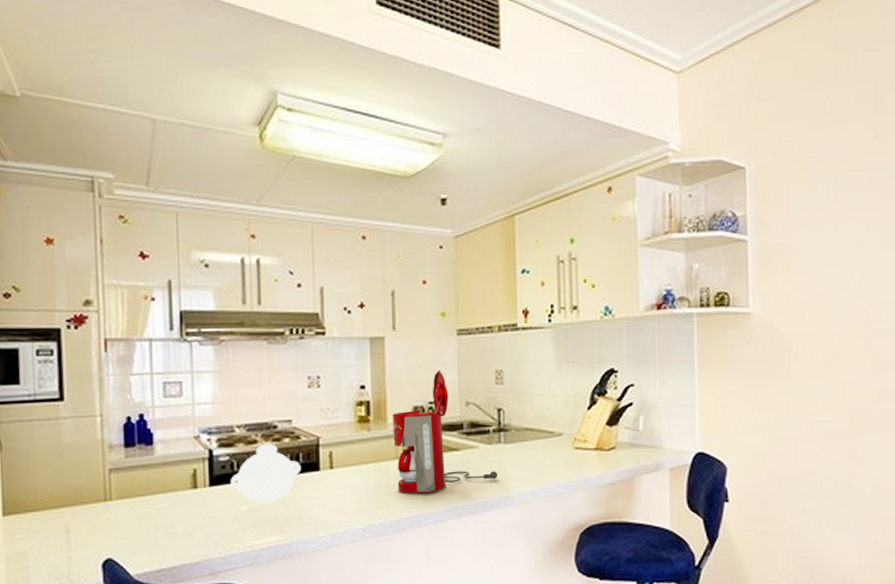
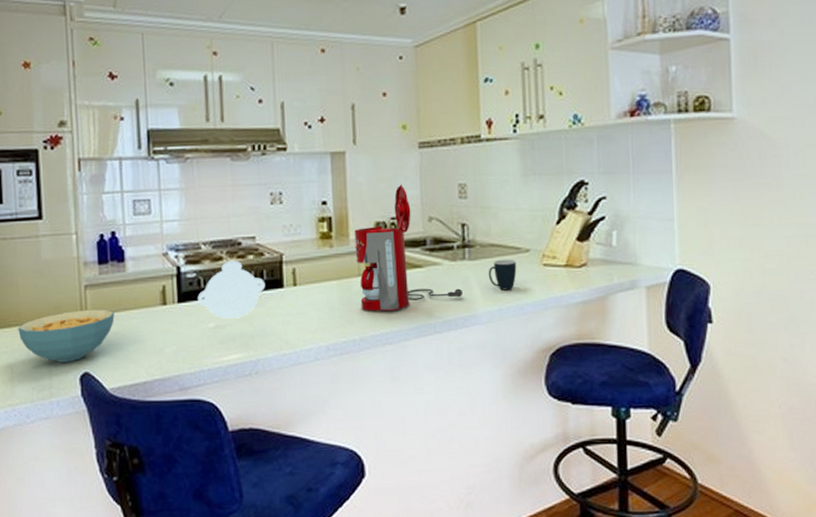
cereal bowl: none [34,493,141,549] -> present [18,309,115,363]
mug: none [522,442,550,473] -> present [488,259,517,291]

